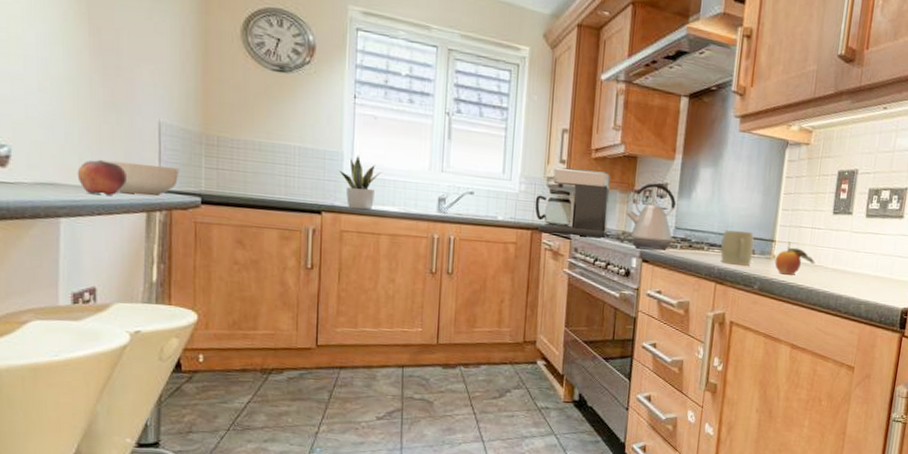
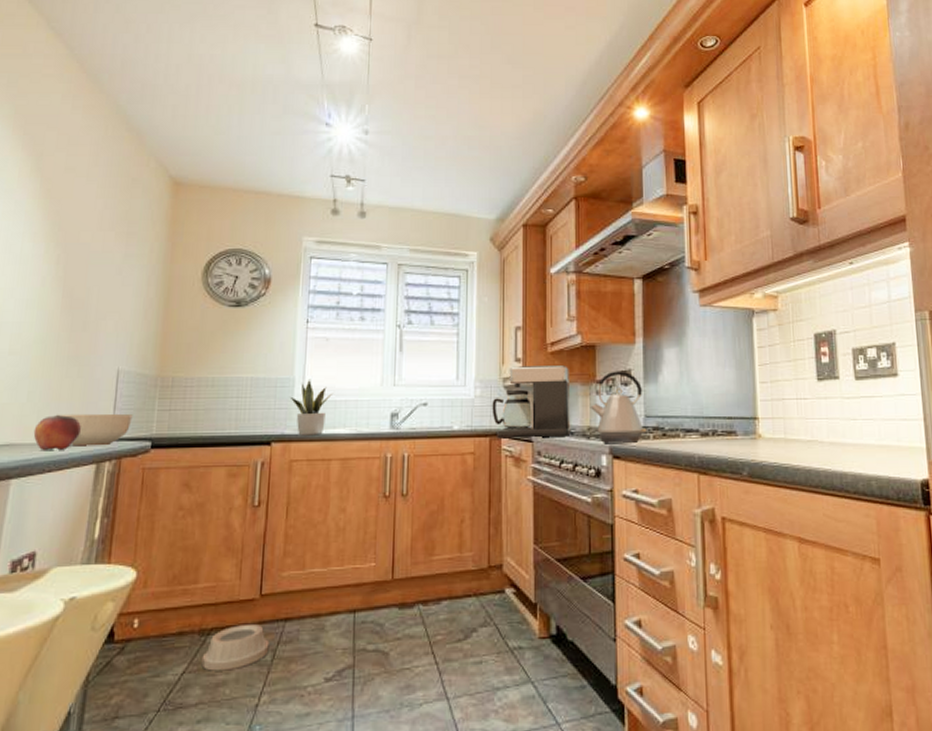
pet bowl: none [265,368,326,404] -> present [201,623,270,671]
mug: present [720,230,754,267] -> none [697,411,736,452]
fruit: present [774,242,815,275] -> none [761,417,808,455]

